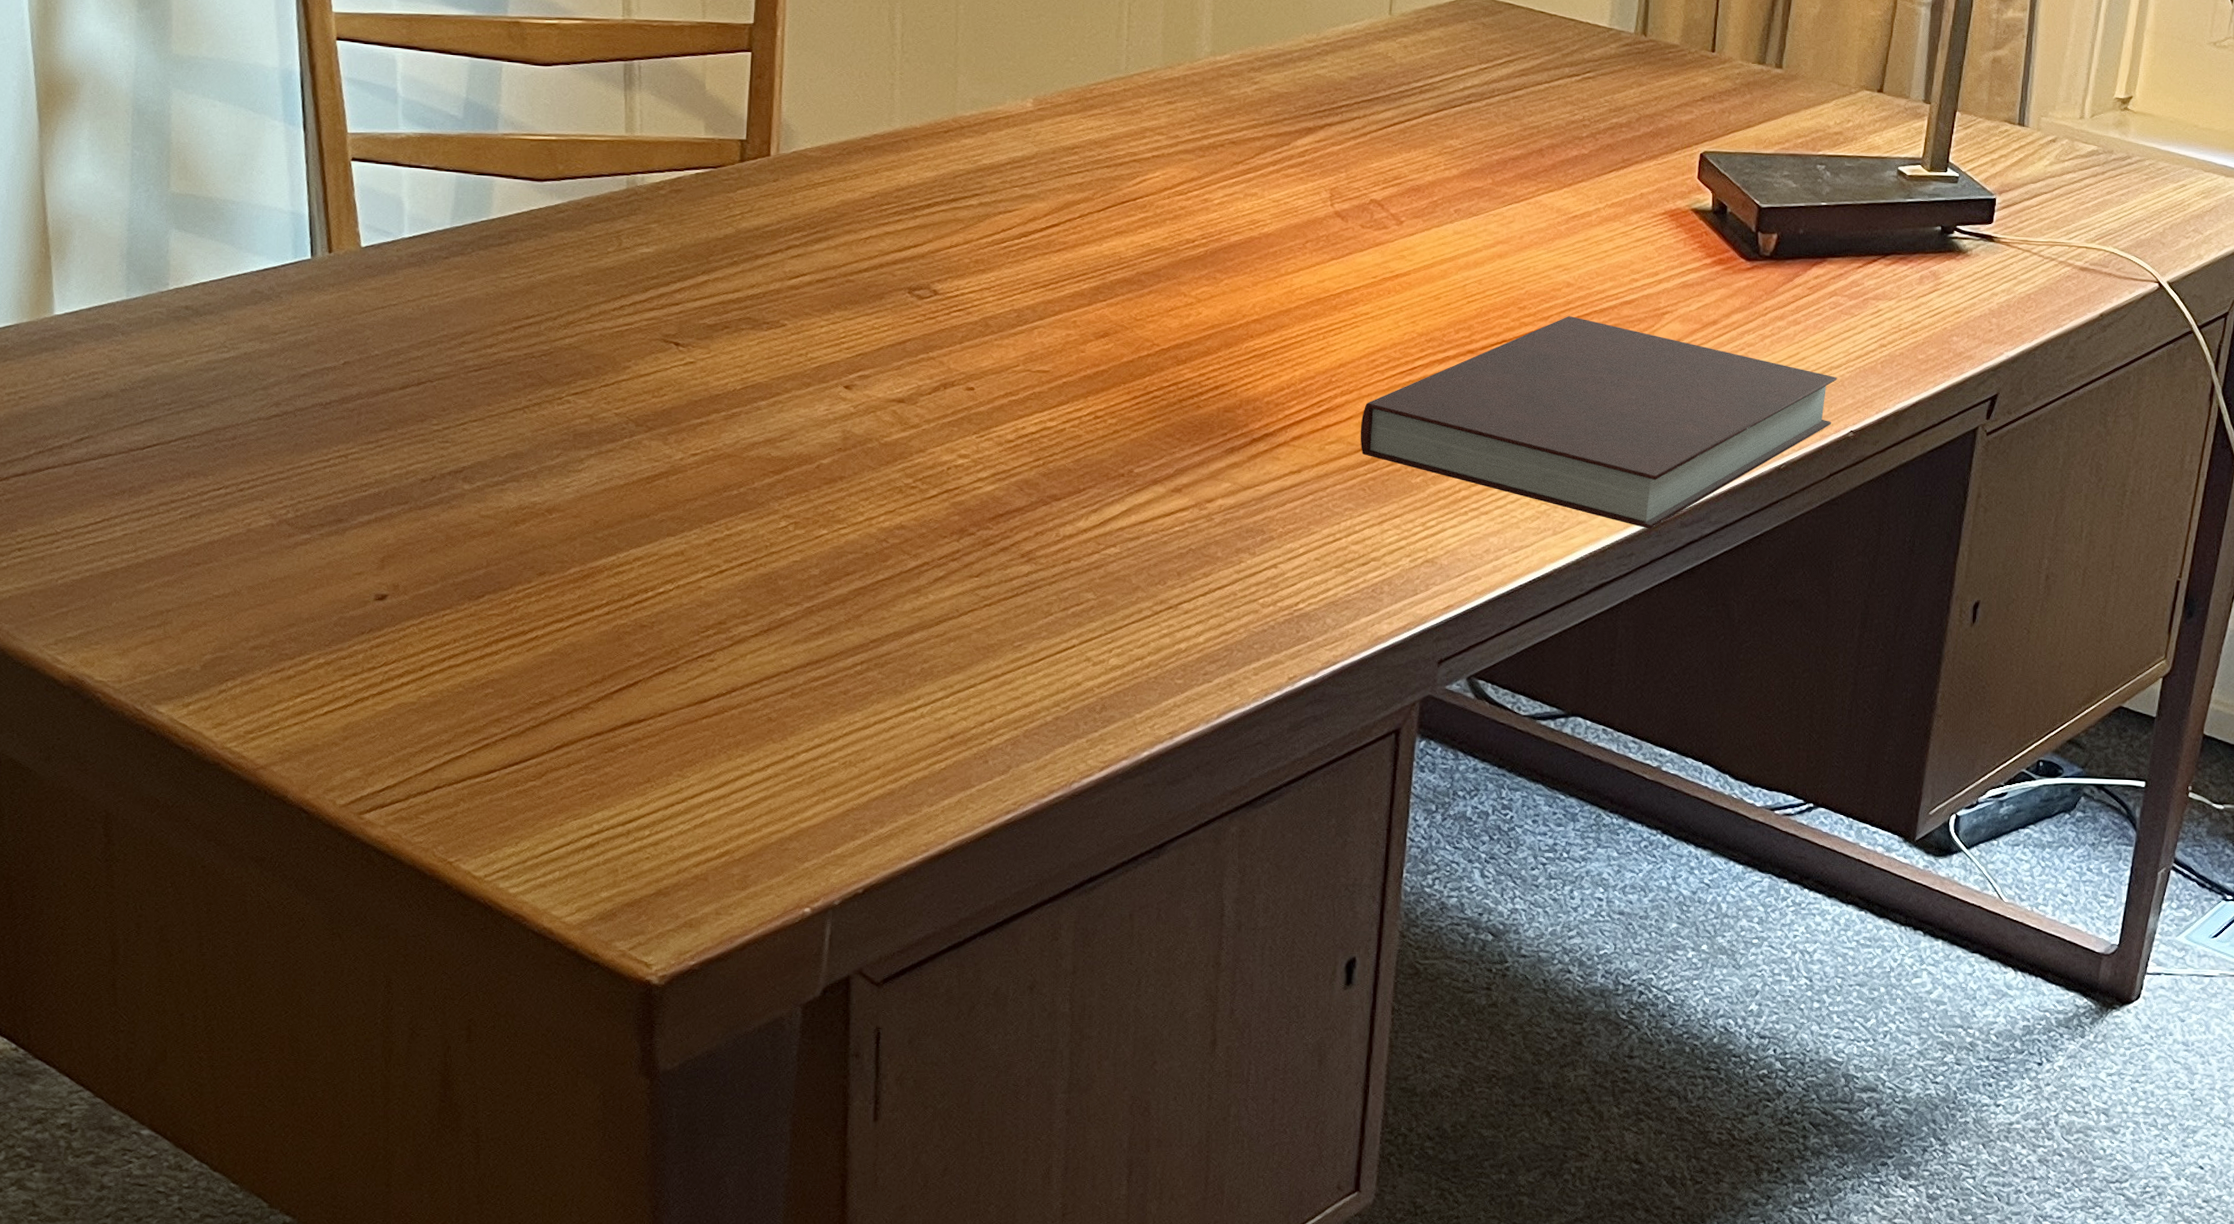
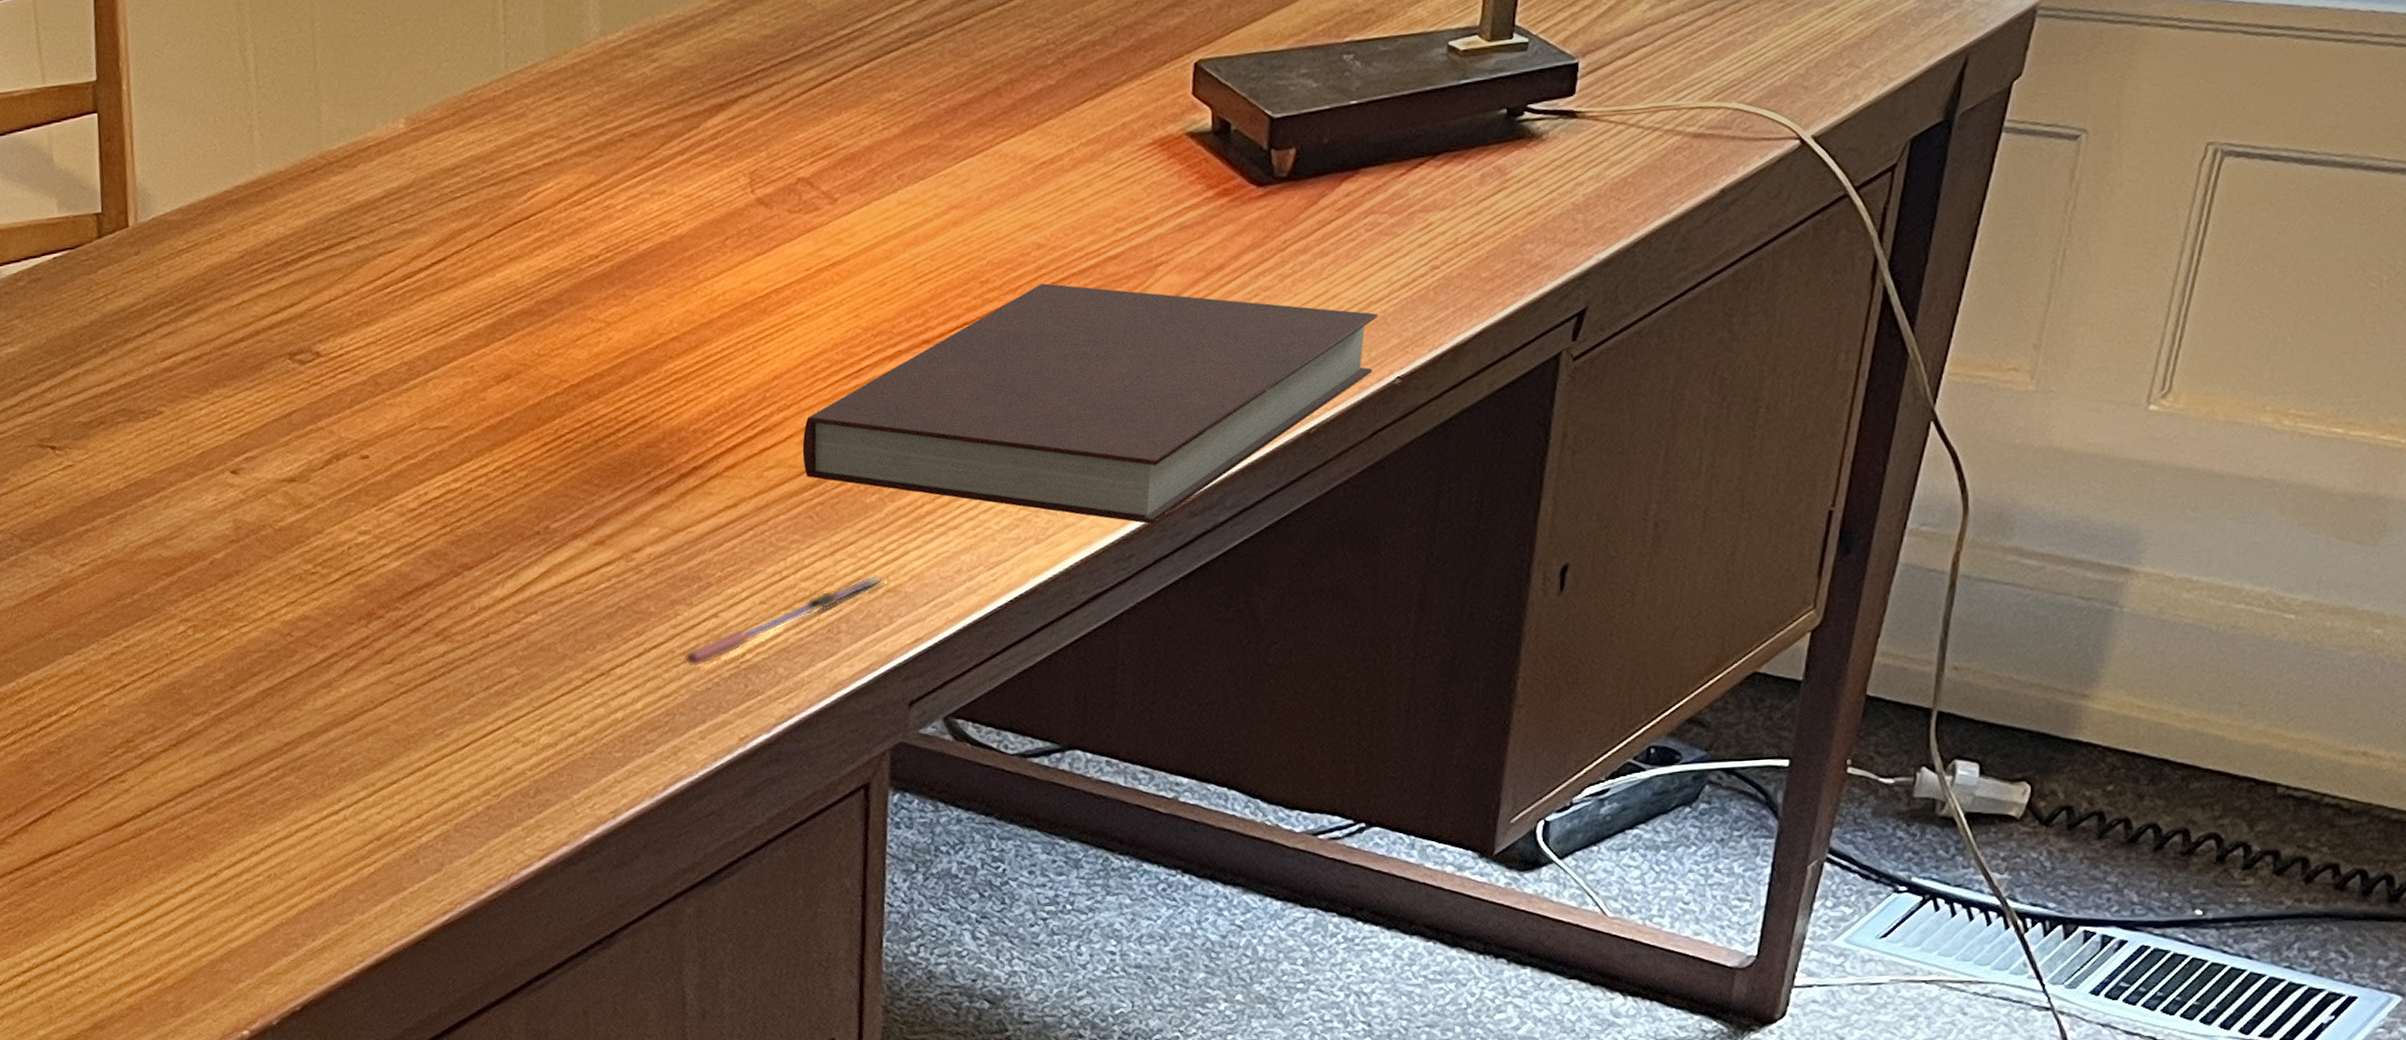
pen: none [1243,546,1424,610] -> present [682,574,885,668]

